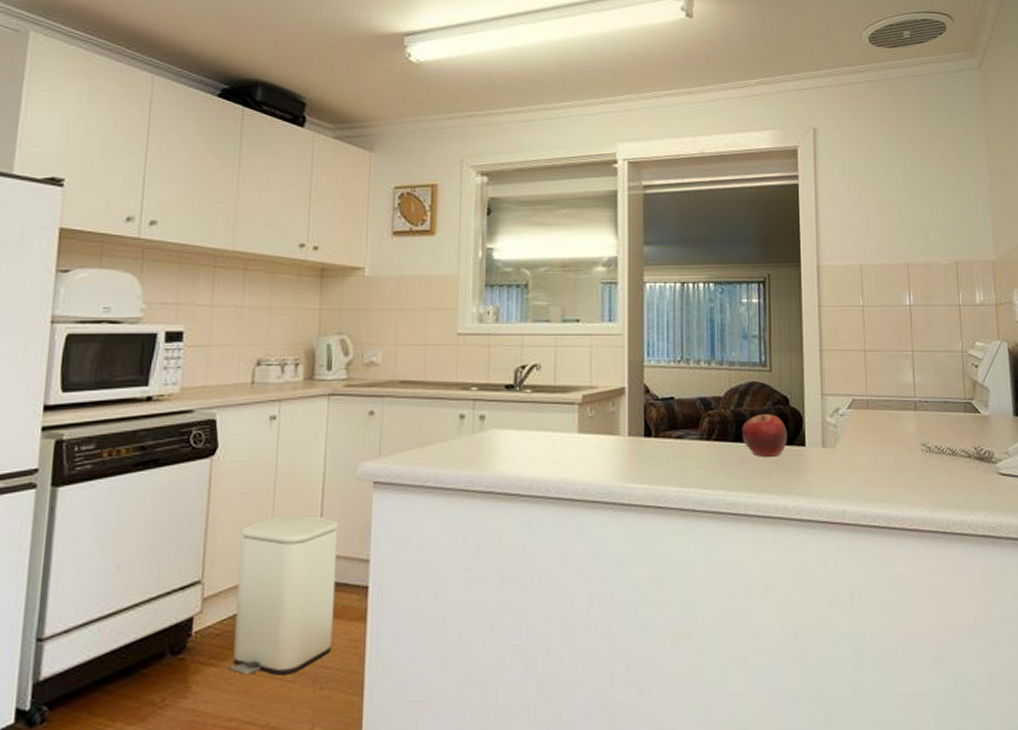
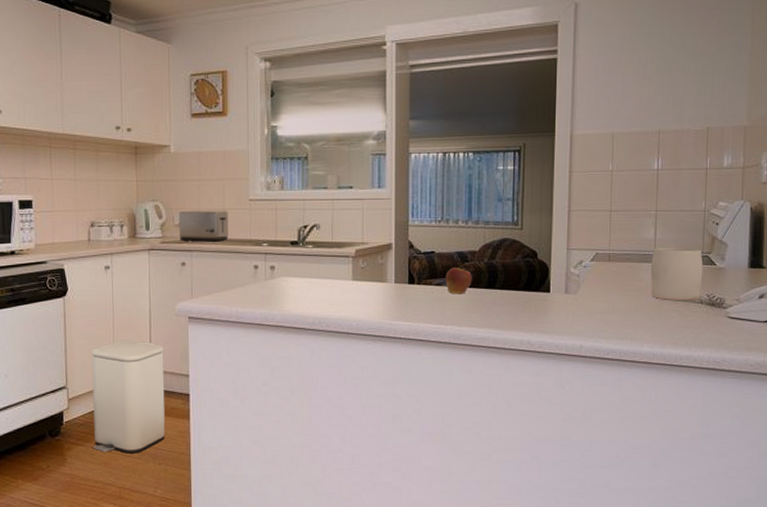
toaster: none [369,346,431,385] -> present [179,210,229,242]
fruit: none [687,412,717,449] -> present [445,264,472,294]
fruit: present [742,414,788,457] -> none [493,266,534,301]
mug: none [912,392,969,455] -> present [651,247,704,301]

